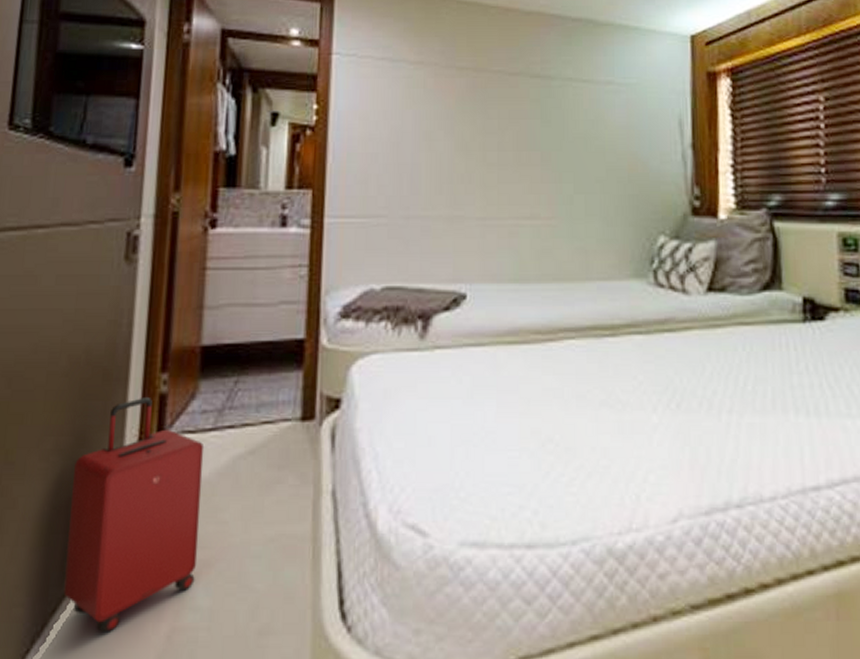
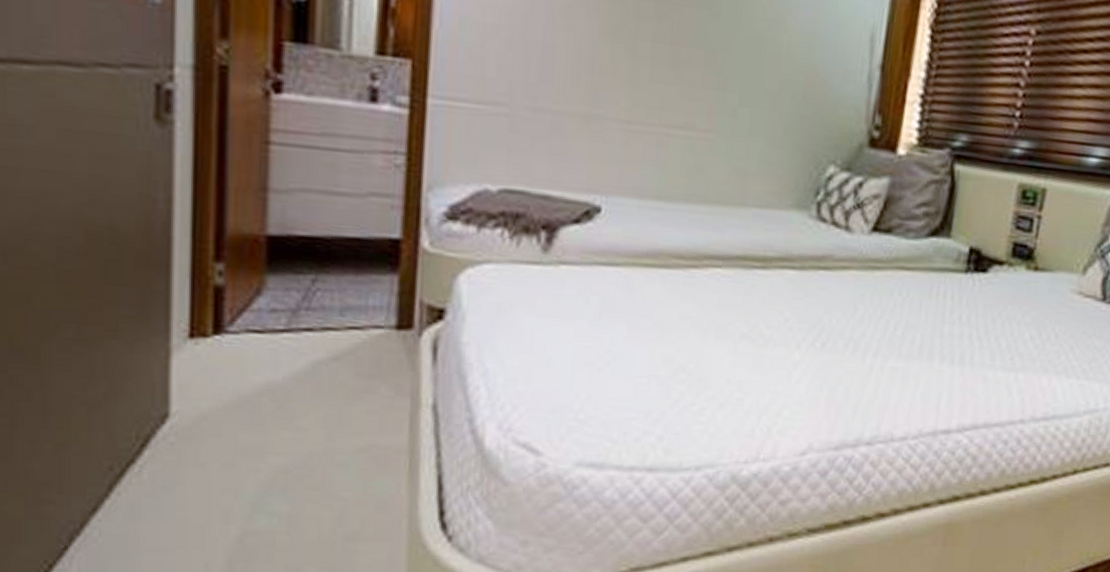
suitcase: present [64,396,205,632] -> none [105,287,276,533]

